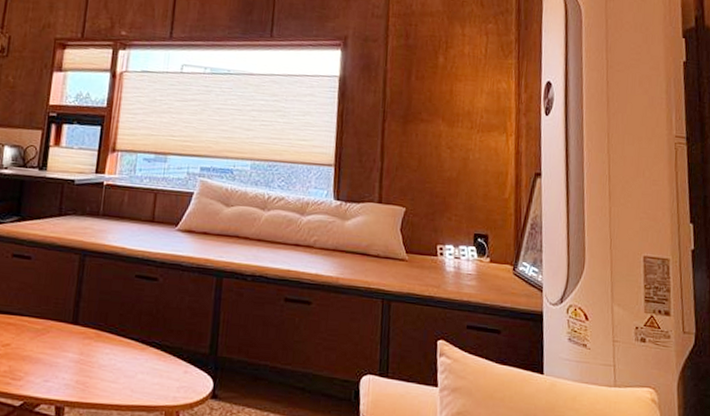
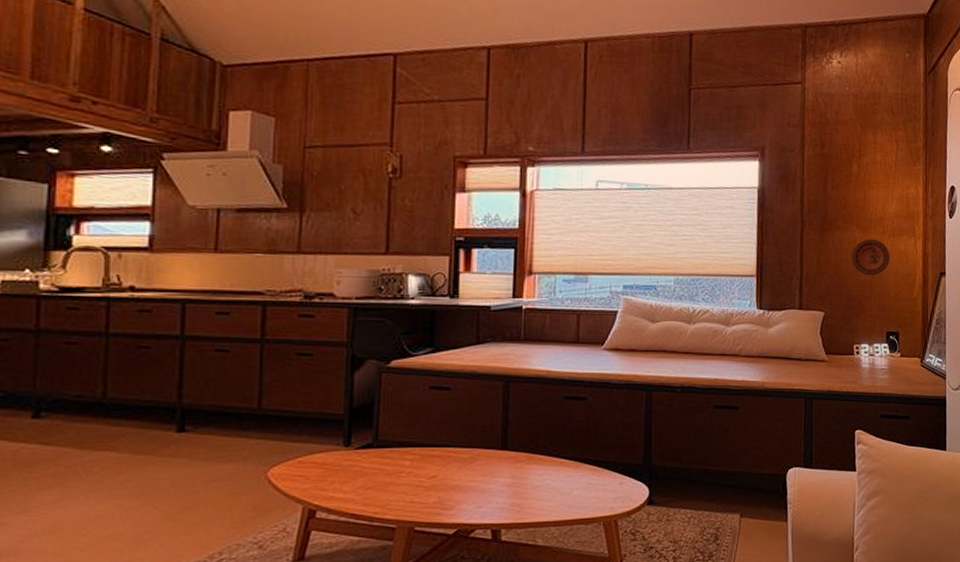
decorative plate: none [436,133,478,173] -> present [852,239,890,276]

